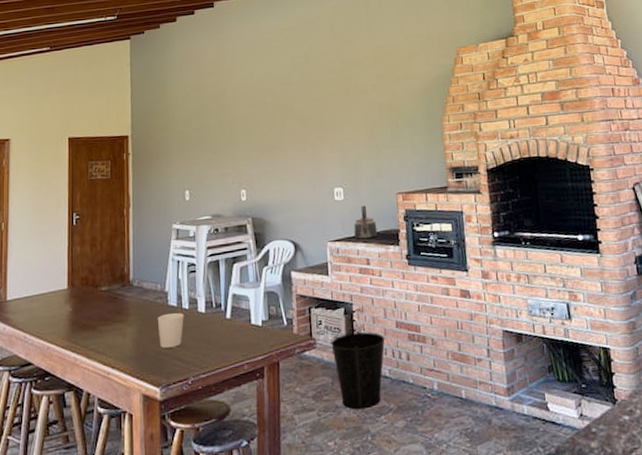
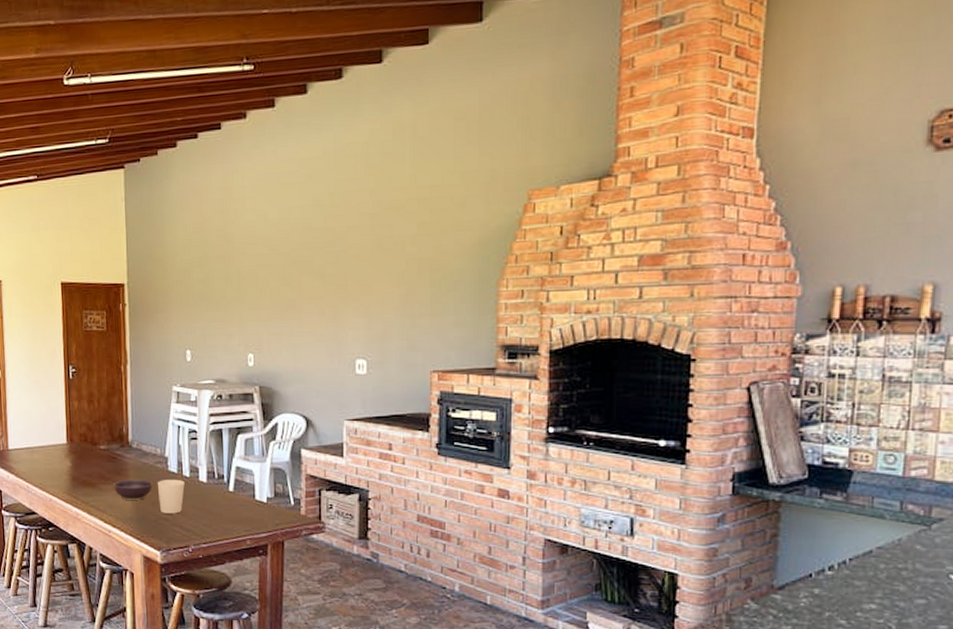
bowl: none [114,316,153,339] -> present [114,479,153,500]
bucket: present [330,330,385,410] -> none [340,519,403,600]
kettle: present [354,205,378,240] -> none [376,382,404,421]

